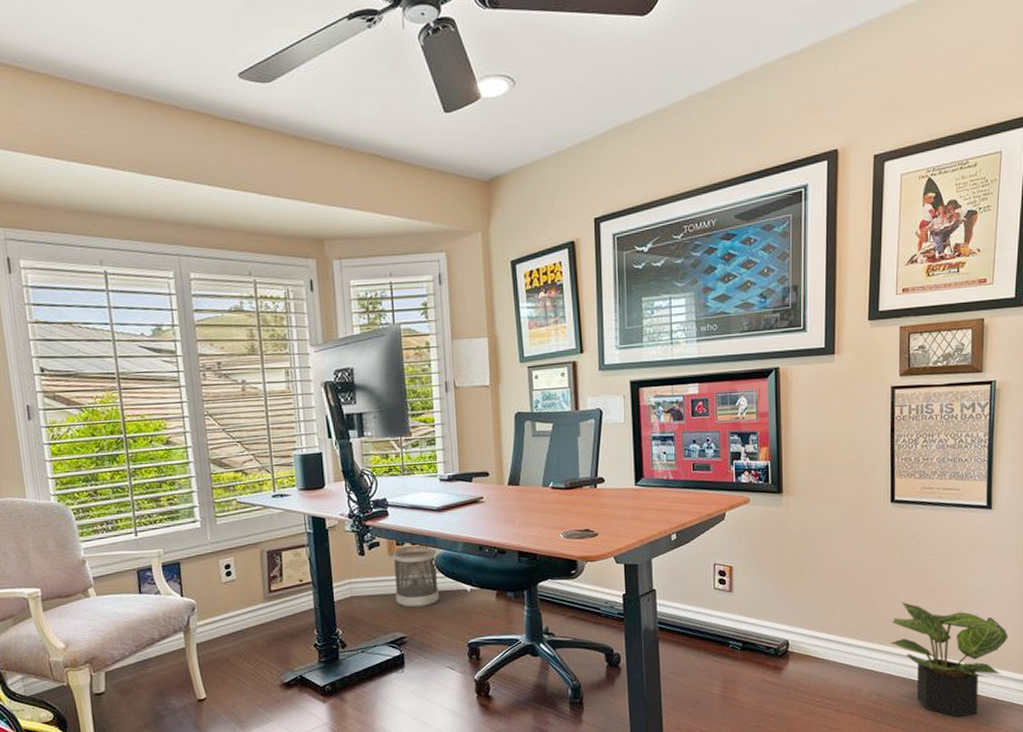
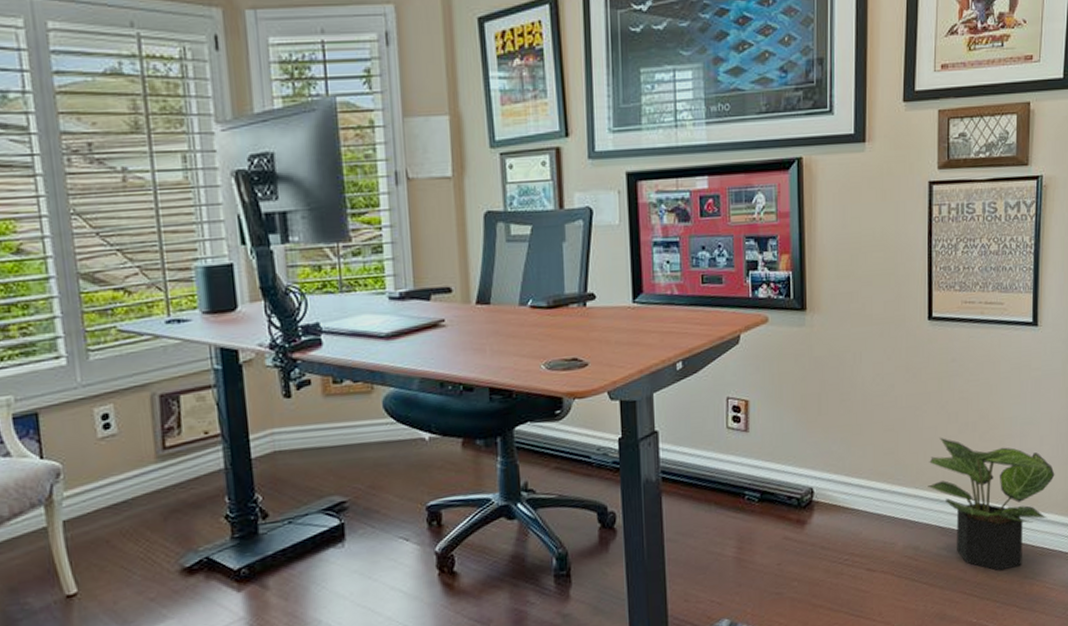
wastebasket: present [392,546,439,608] -> none [328,383,389,464]

